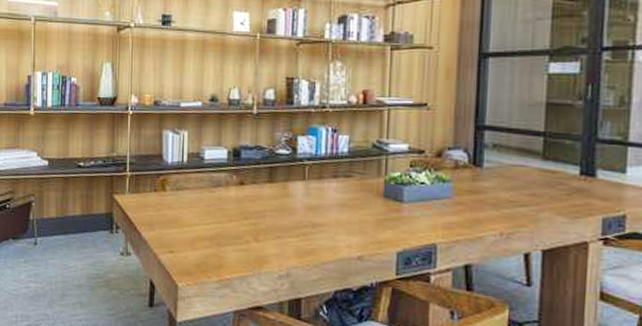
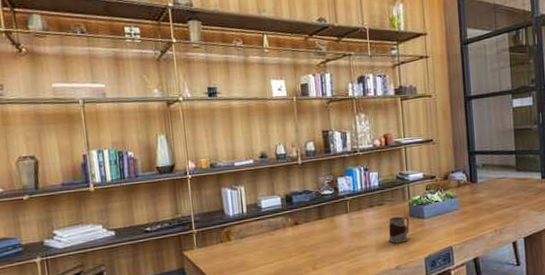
mug: none [353,194,382,228] -> present [388,216,410,243]

